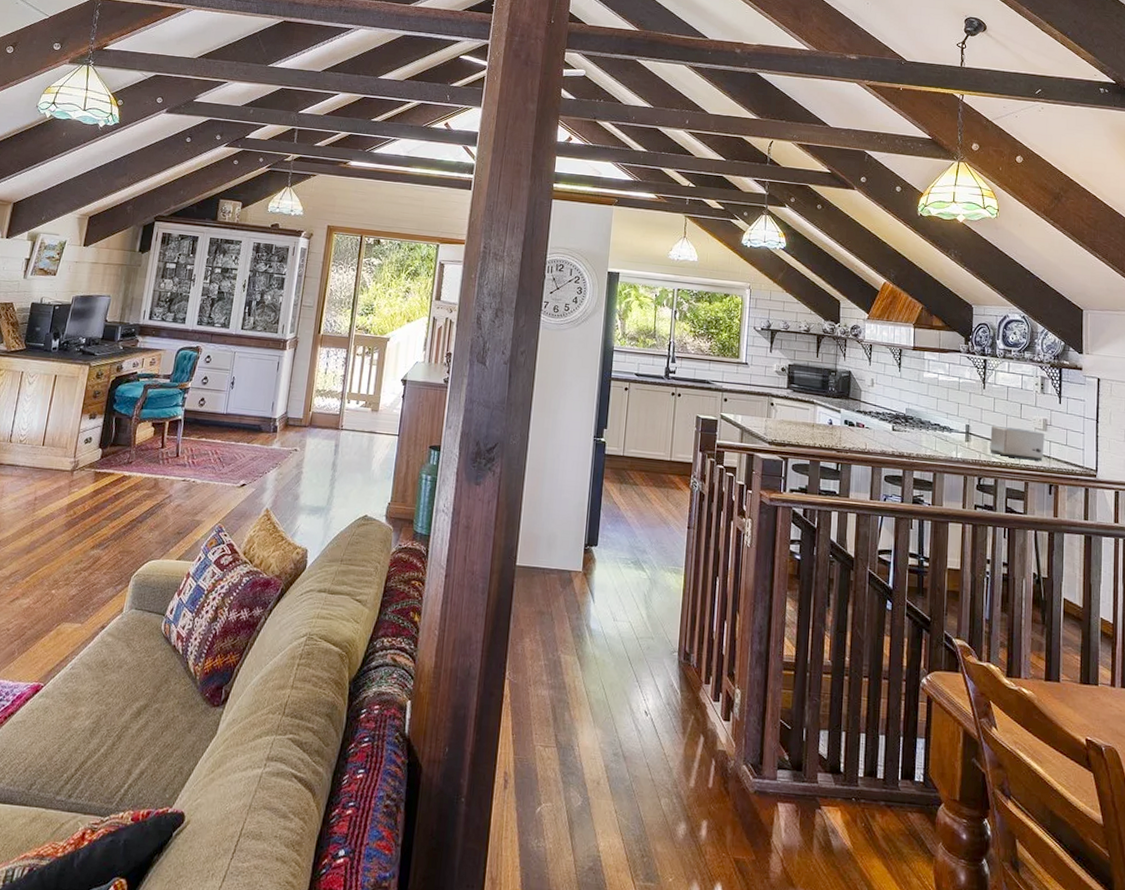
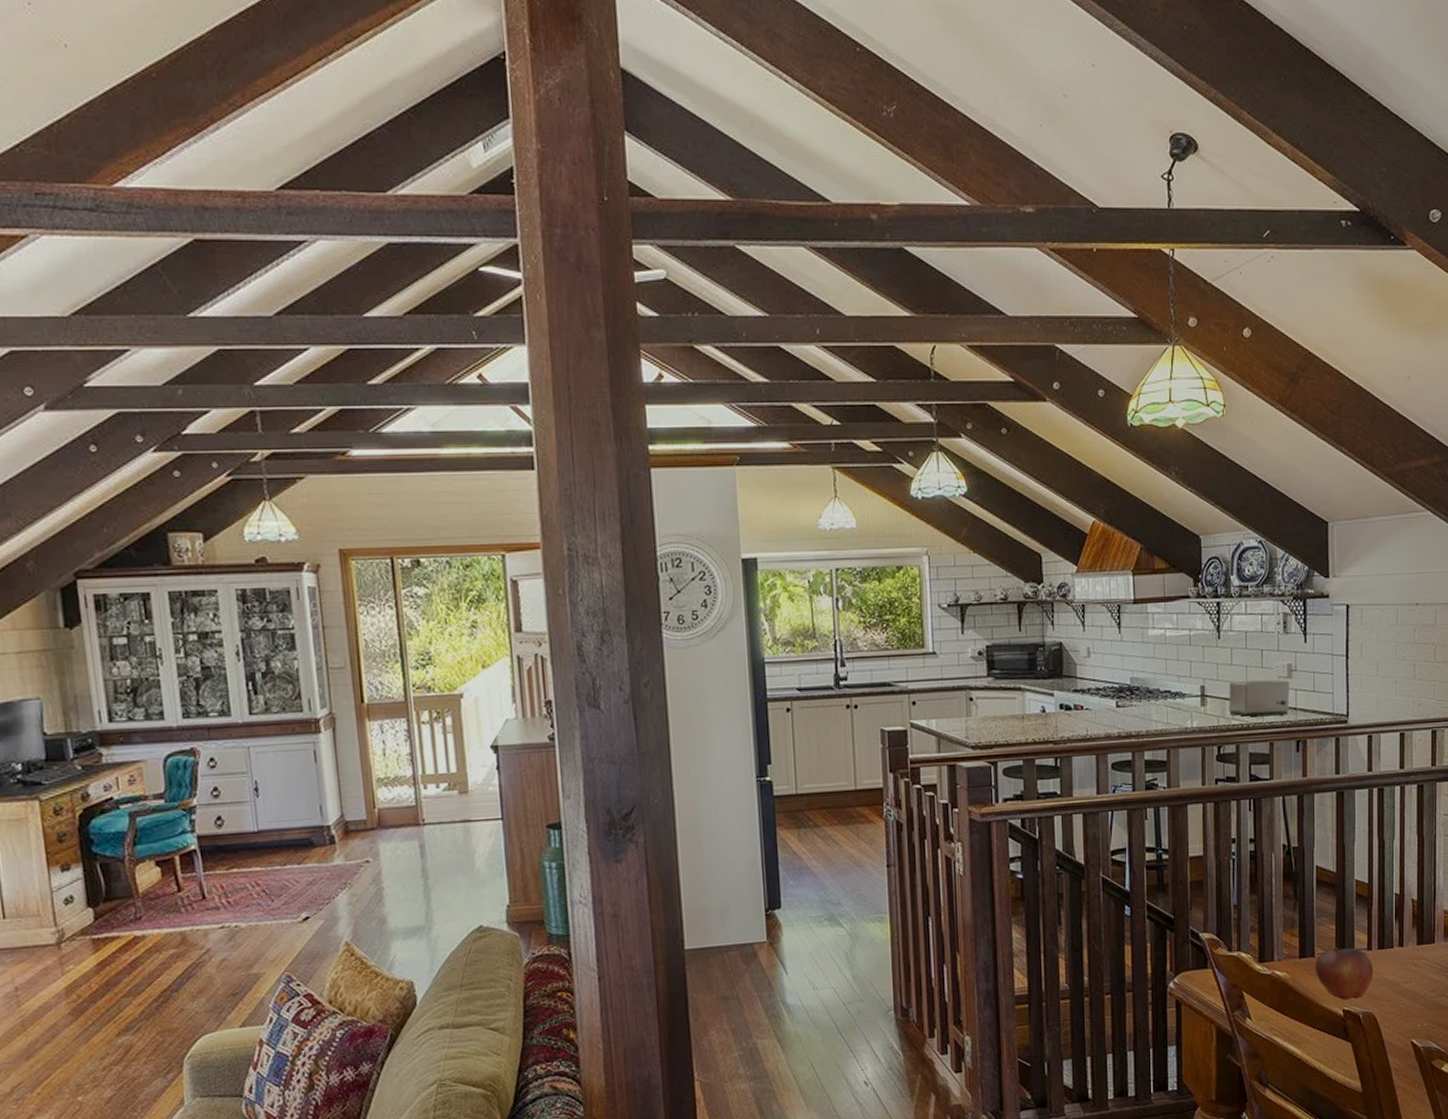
fruit: none [1059,676,1117,731] -> present [1314,946,1374,1001]

